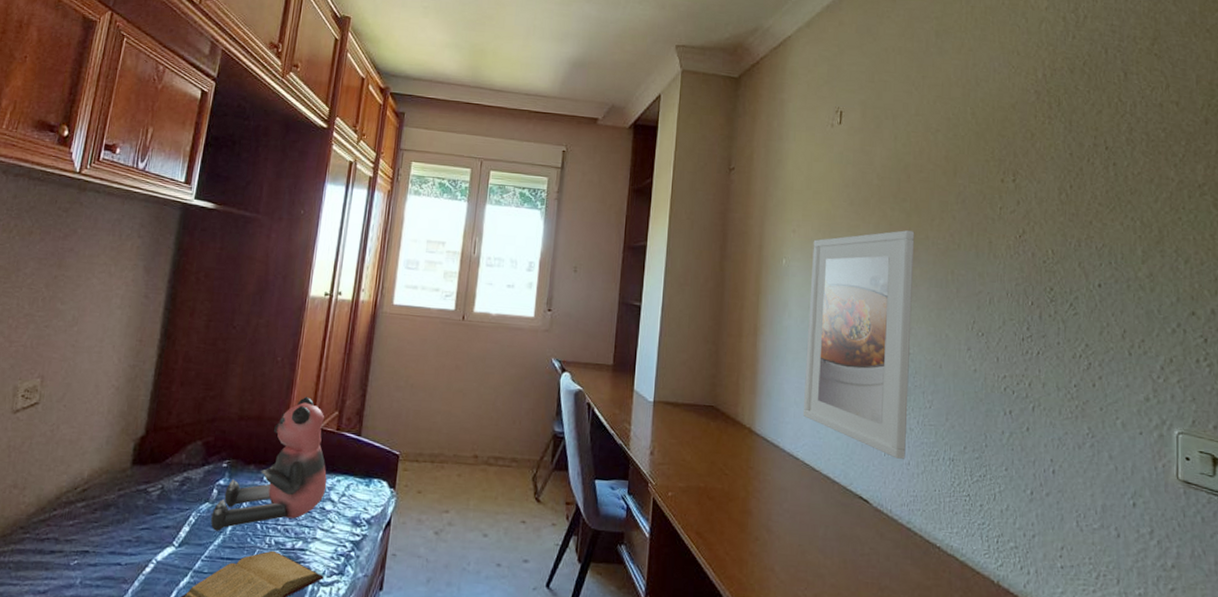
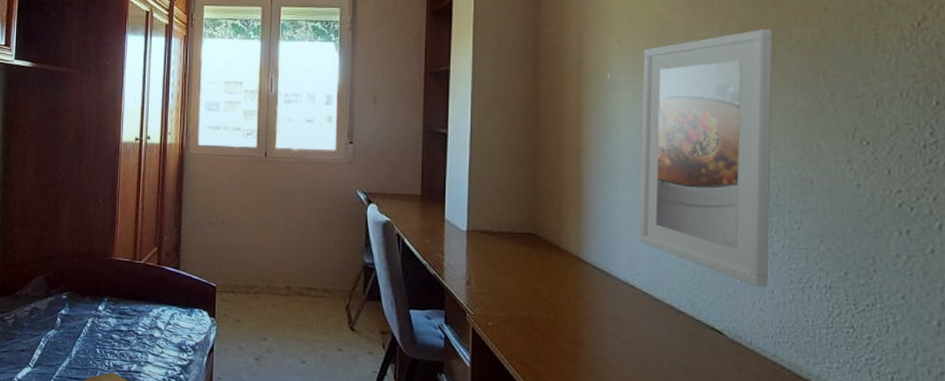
bear: present [211,396,327,531] -> none [58,234,153,355]

